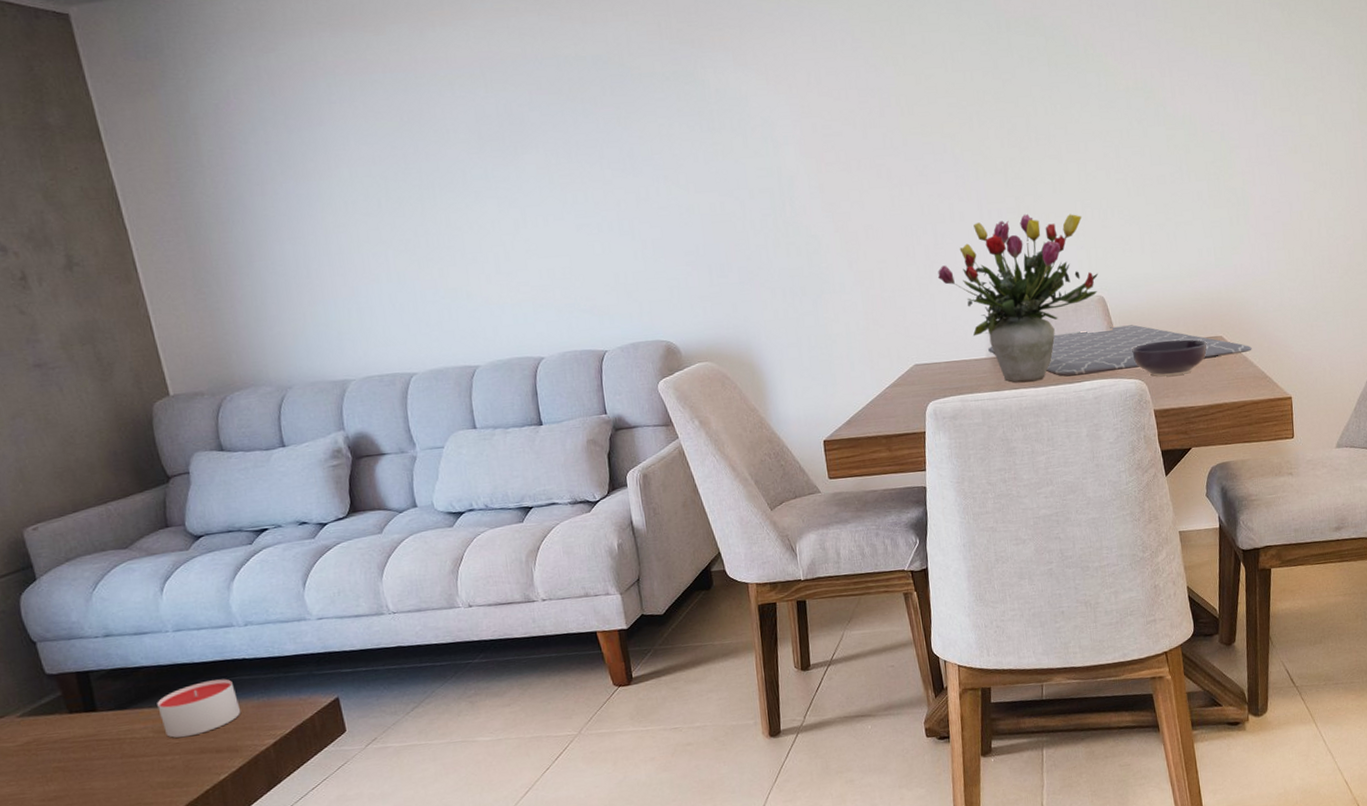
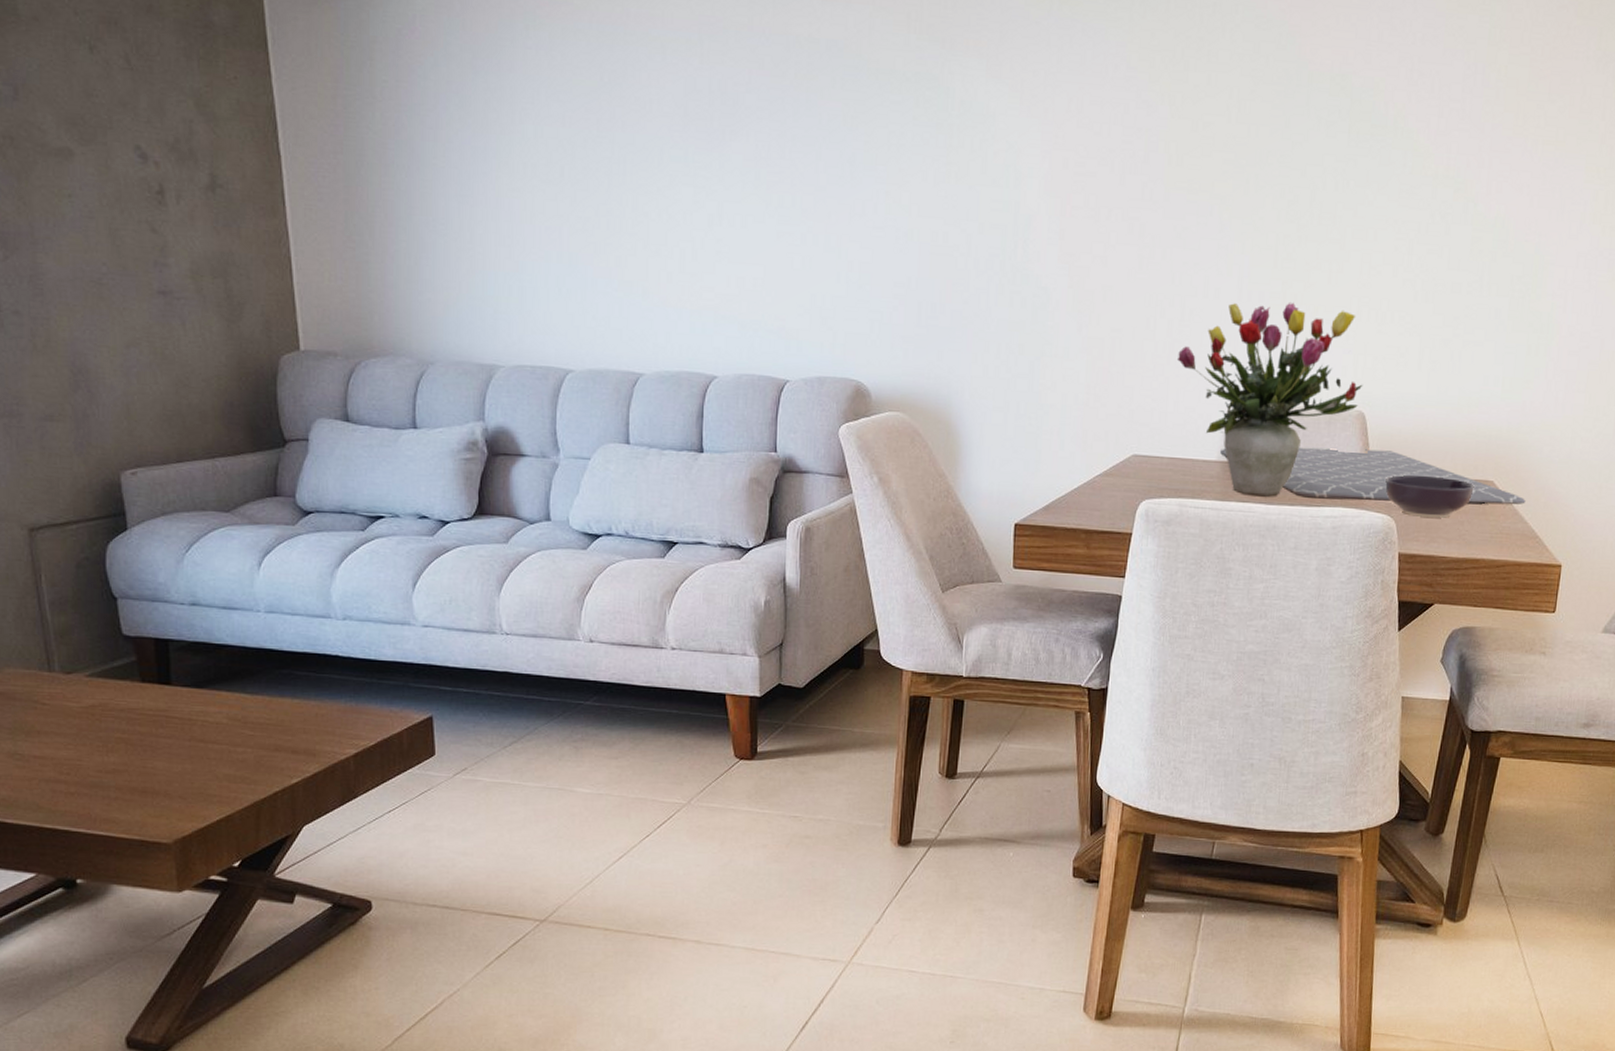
candle: present [157,678,241,738] -> none [236,673,325,731]

